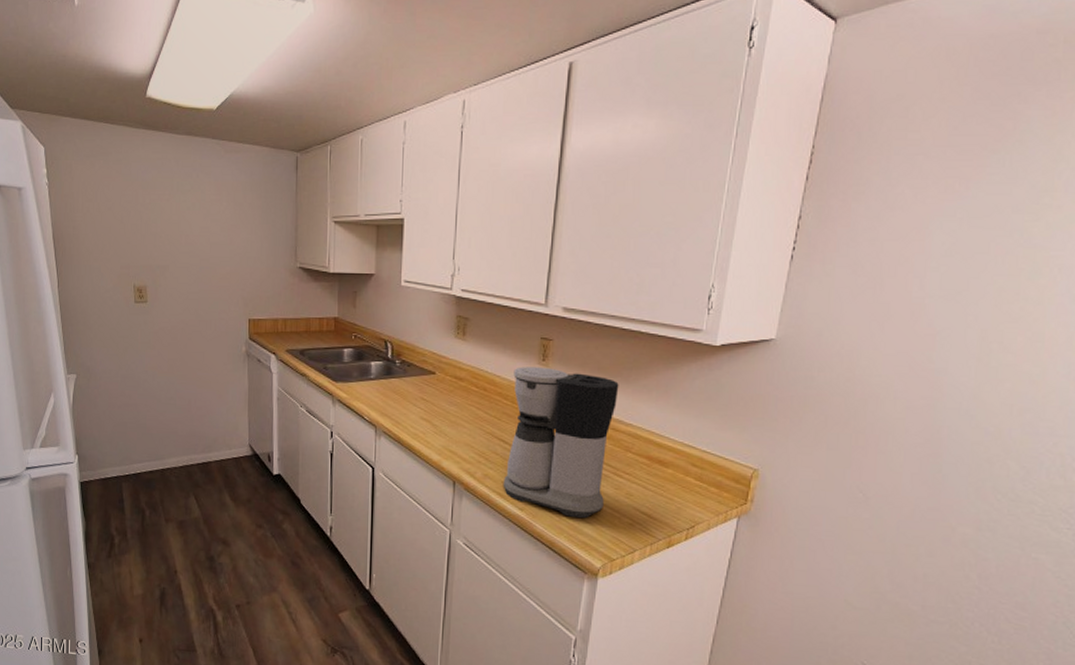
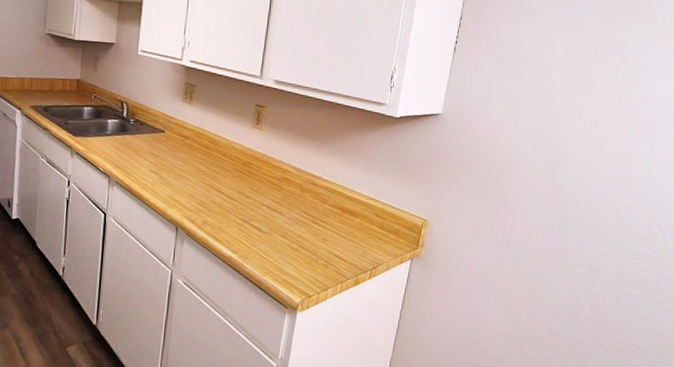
coffee maker: present [502,367,619,519] -> none [219,128,319,261]

